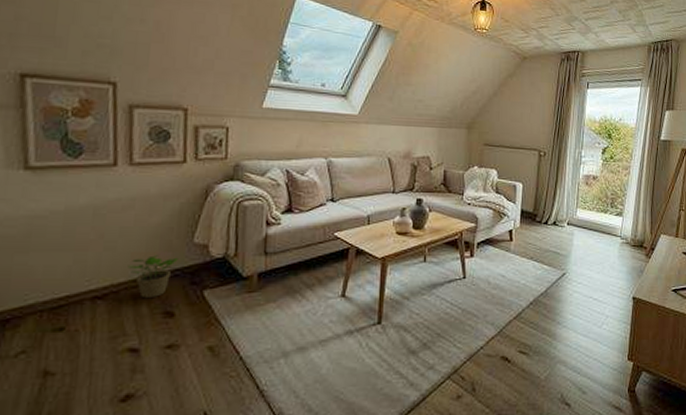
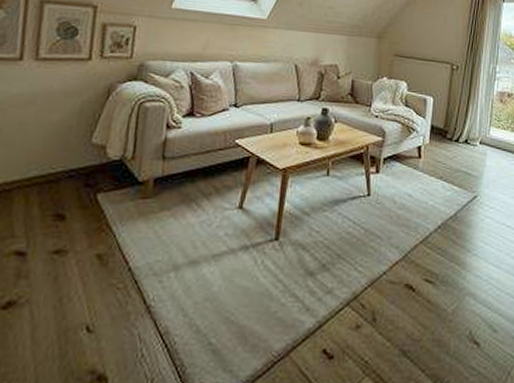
potted plant: present [128,255,178,299] -> none [23,154,75,199]

